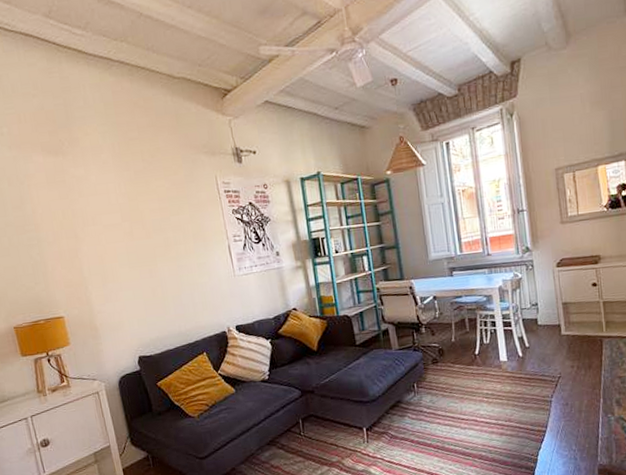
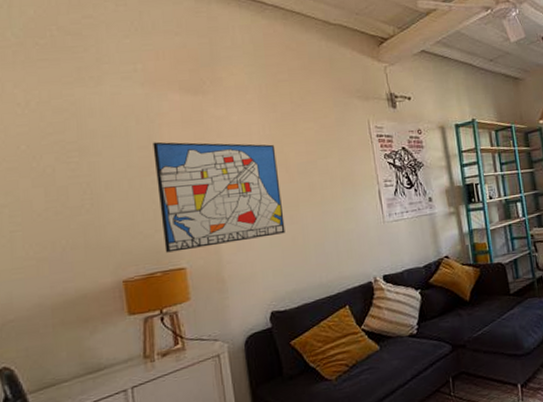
wall art: none [24,202,146,303] -> present [153,141,286,253]

